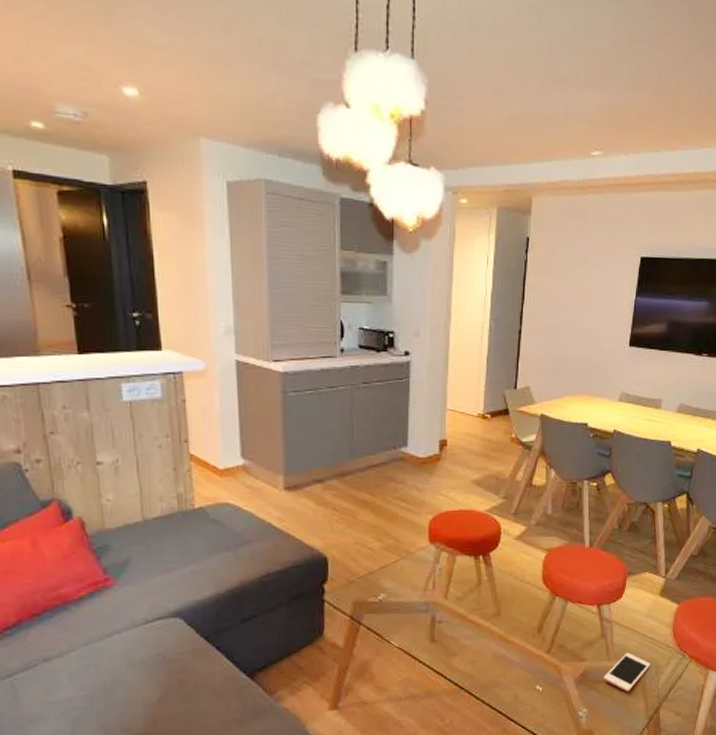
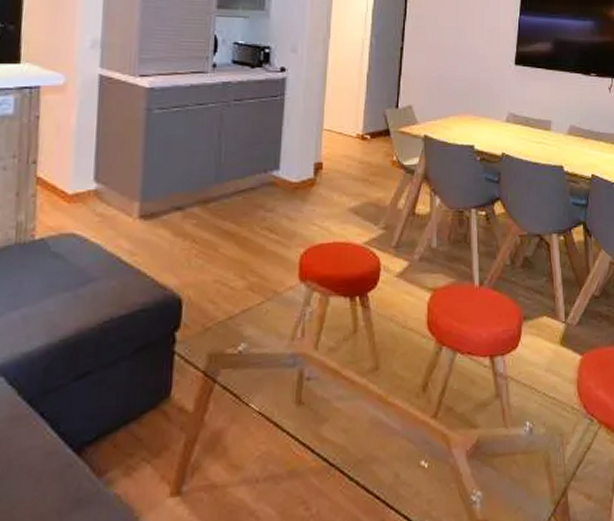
cell phone: present [604,653,650,692] -> none [500,417,554,468]

